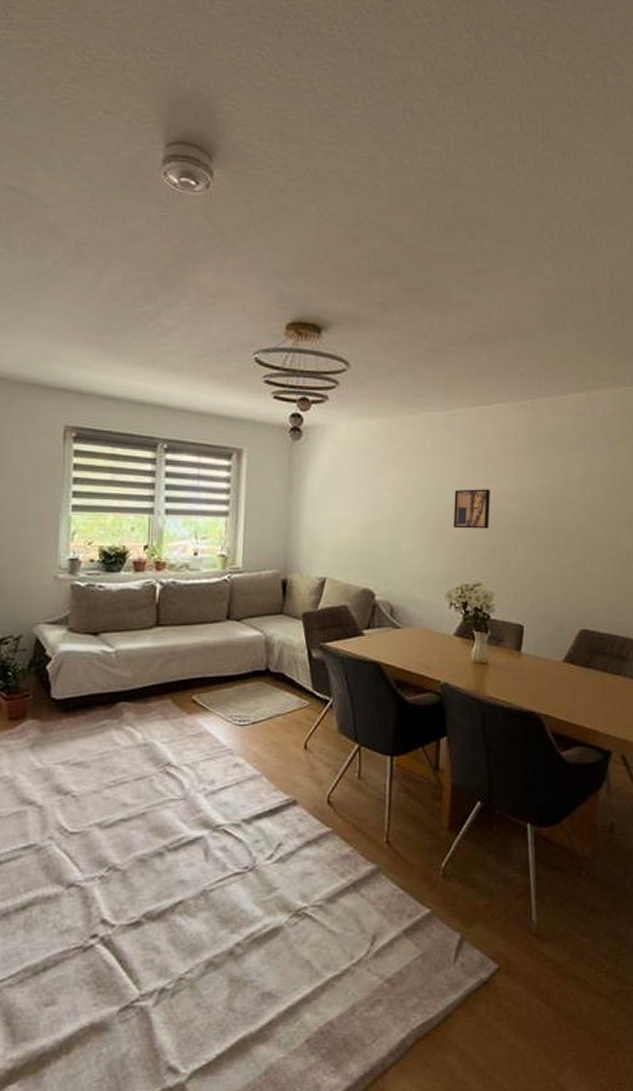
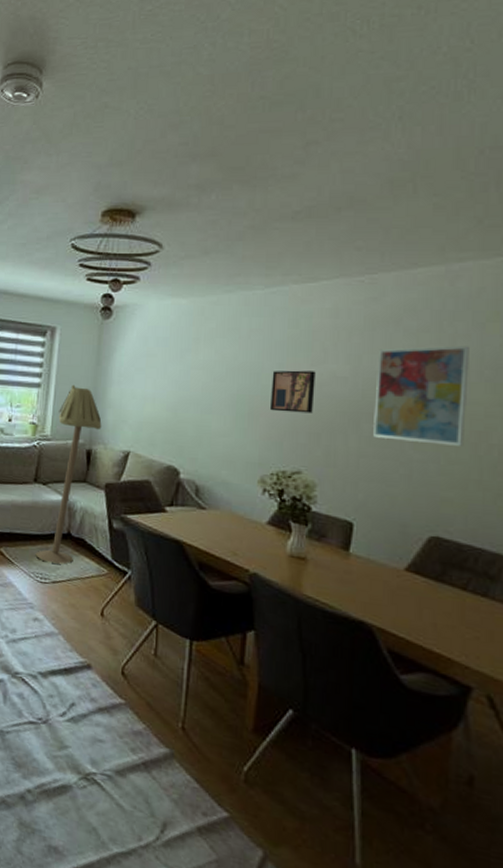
floor lamp: none [232,511,296,703] -> present [35,384,102,565]
wall art: none [537,463,605,550] -> present [373,345,469,446]

